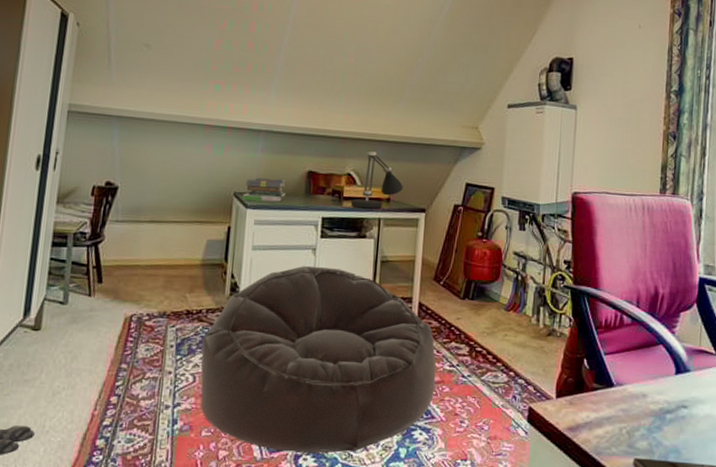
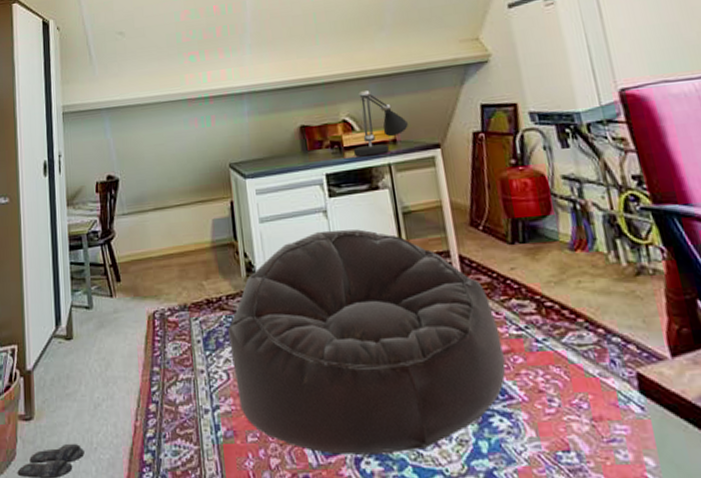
books: present [241,178,286,202] -> none [237,139,283,171]

